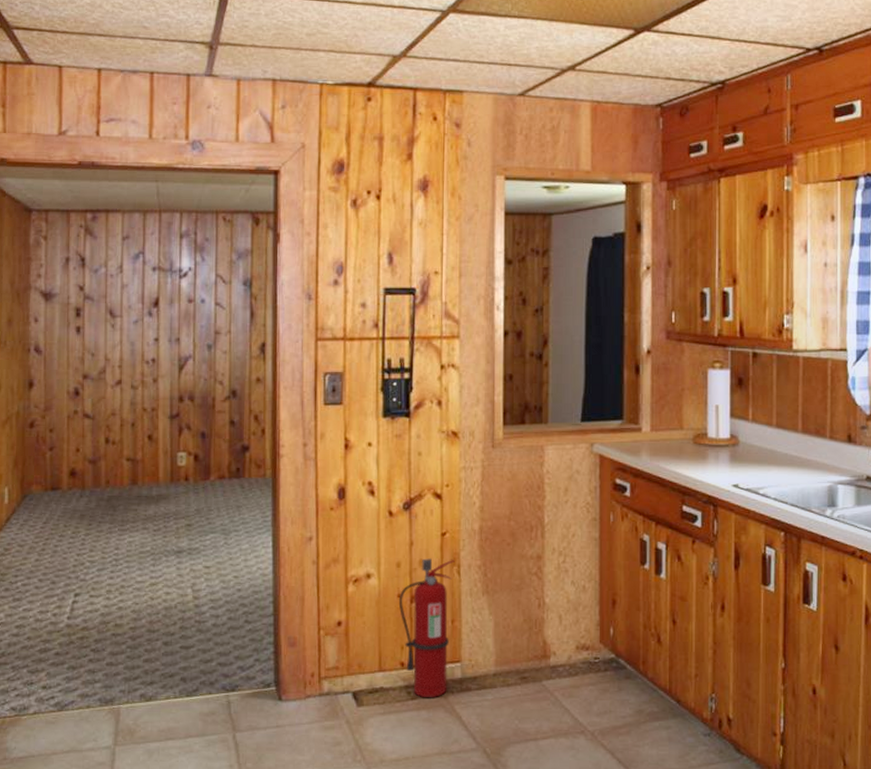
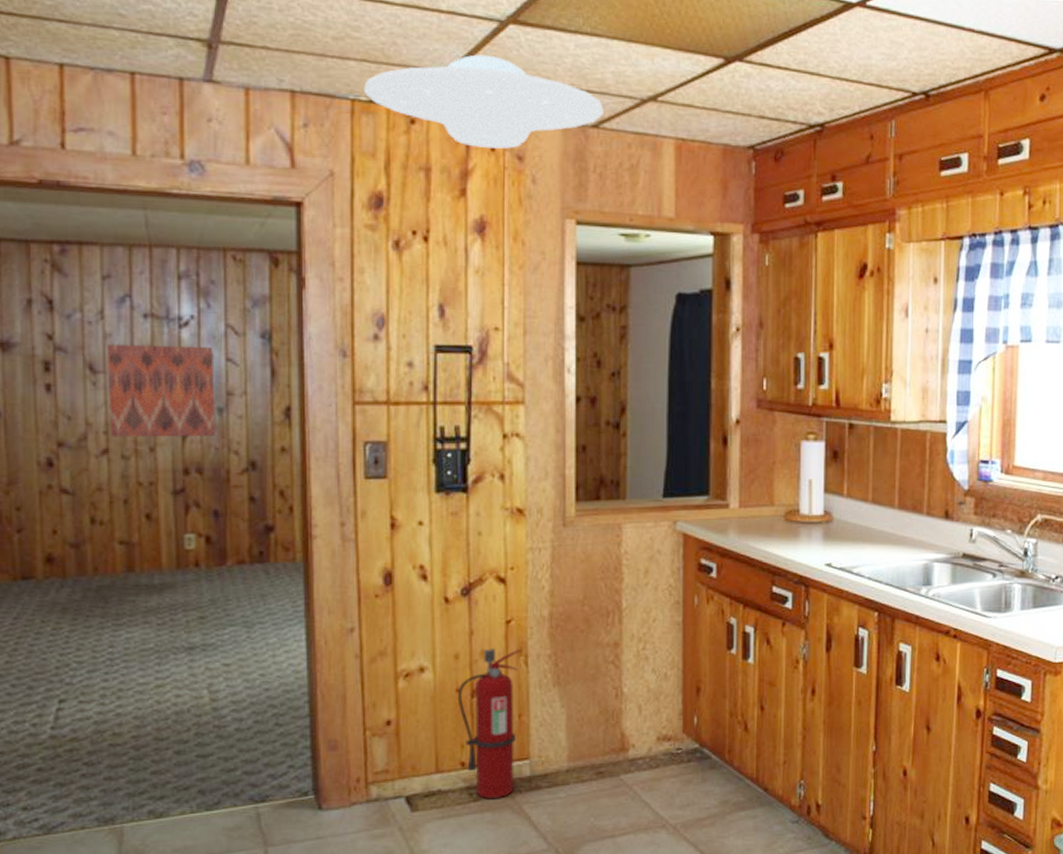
wall art: none [123,293,206,371] -> present [107,344,215,438]
ceiling light: none [330,40,529,118] -> present [364,54,603,149]

